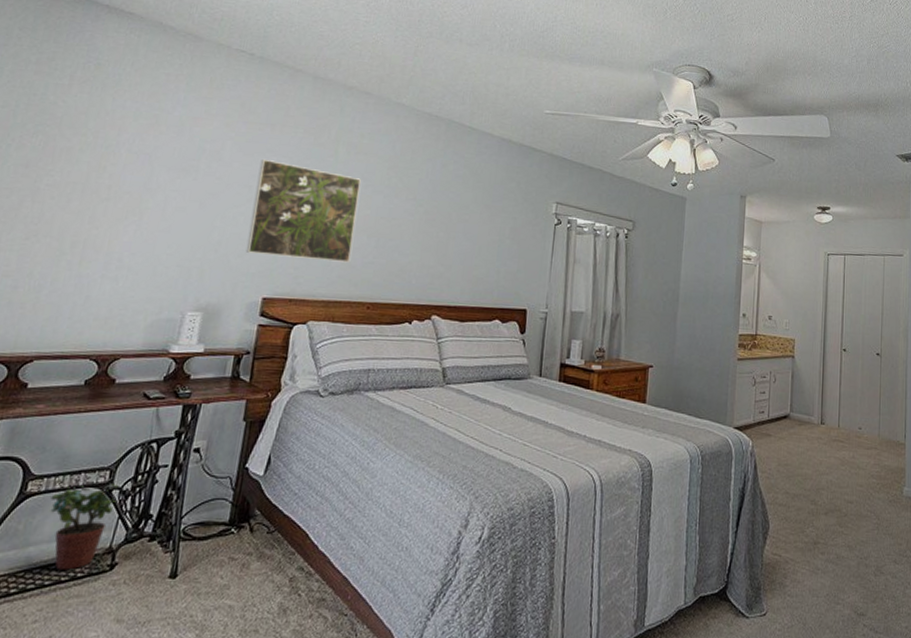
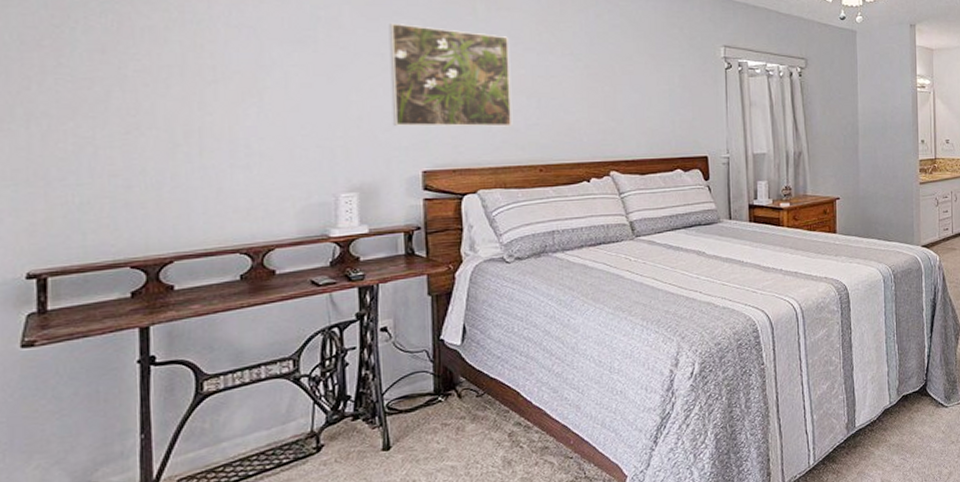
potted plant: present [50,484,119,570] -> none [233,372,307,460]

